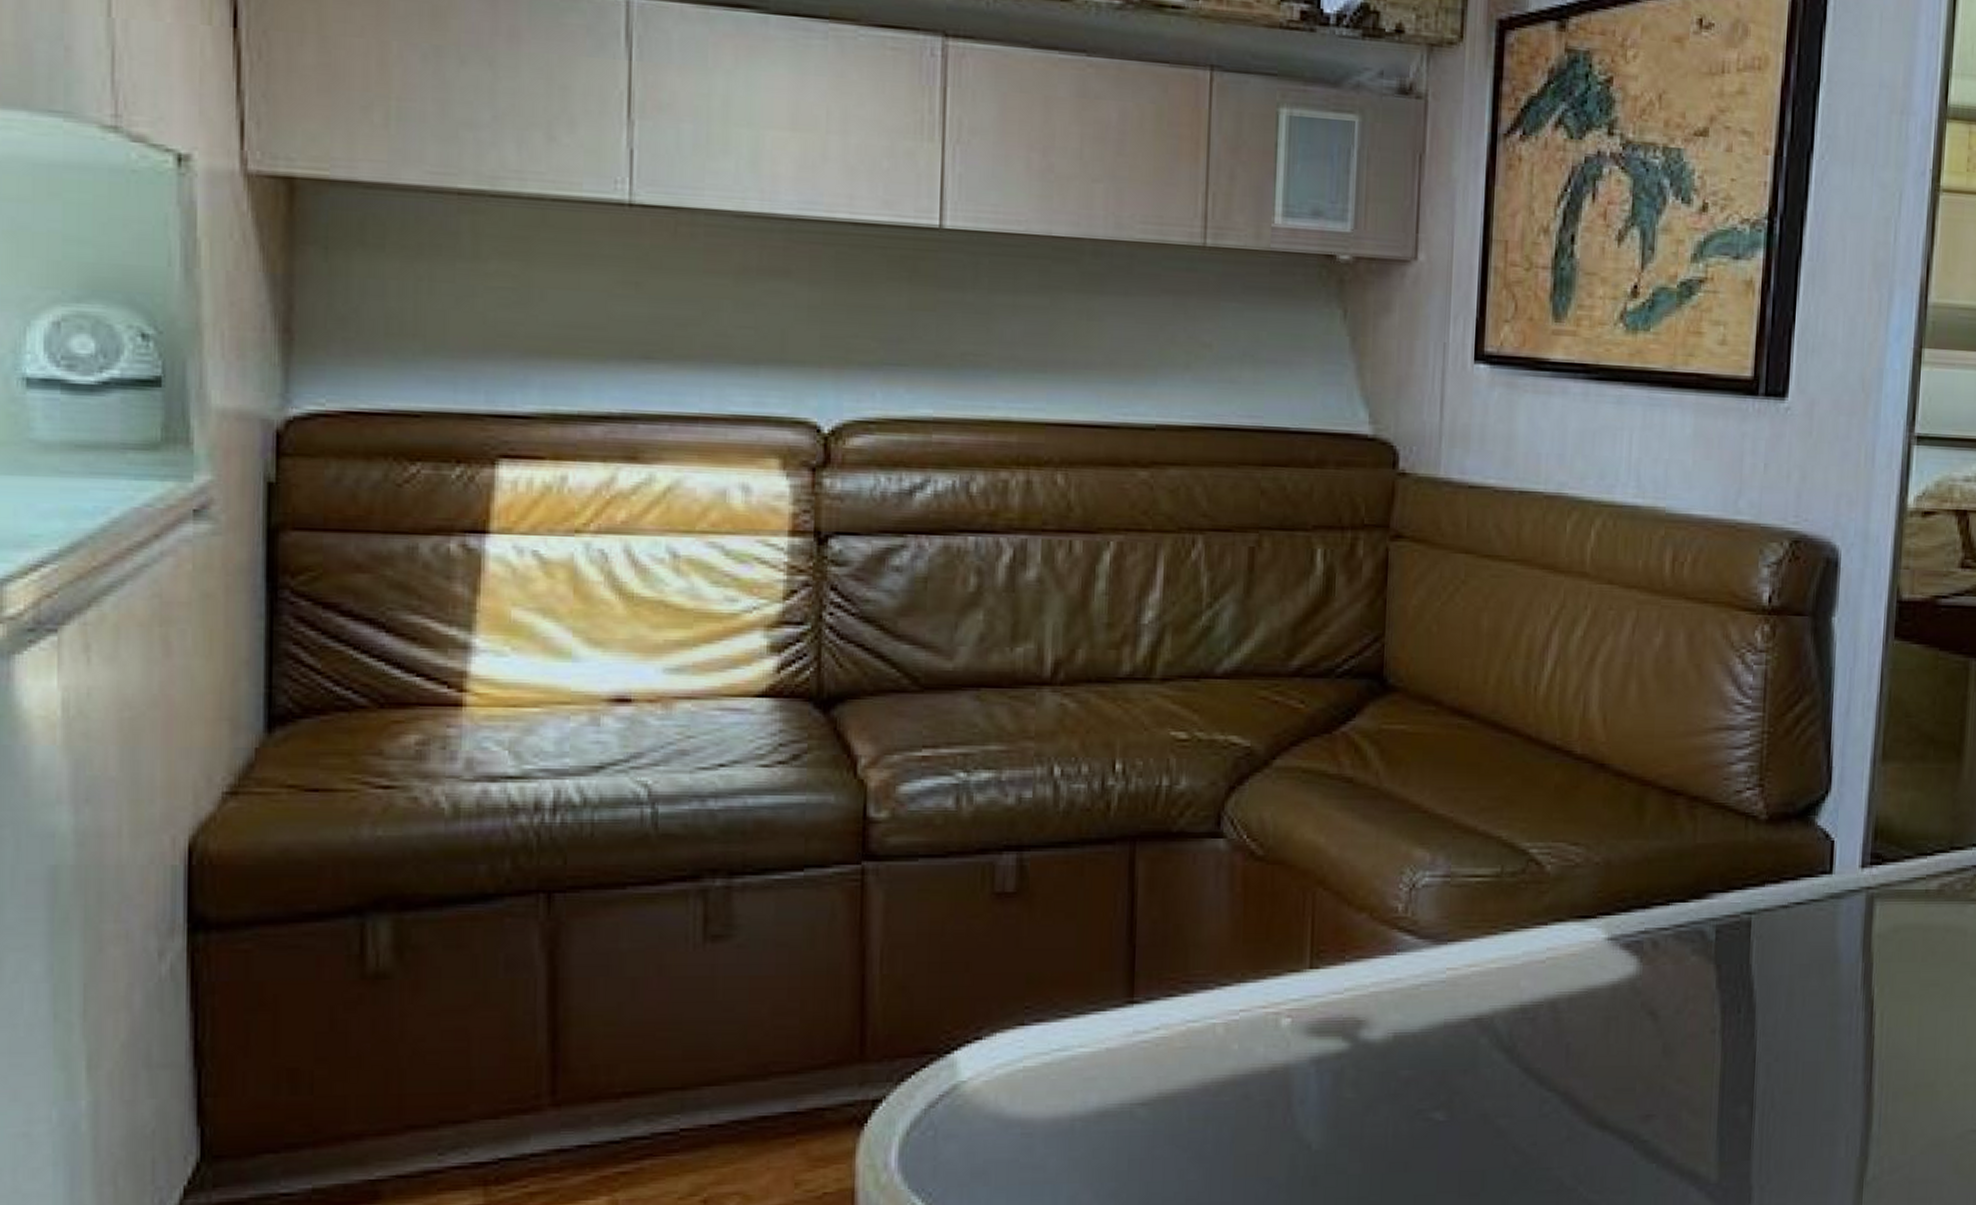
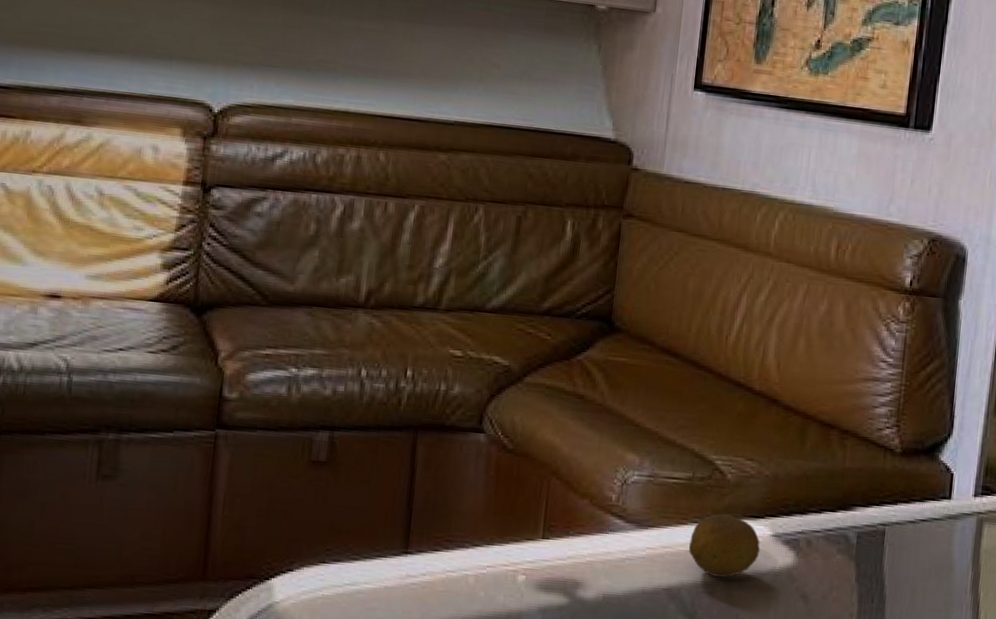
fruit: none [1501,916,1593,999] -> present [688,514,760,578]

